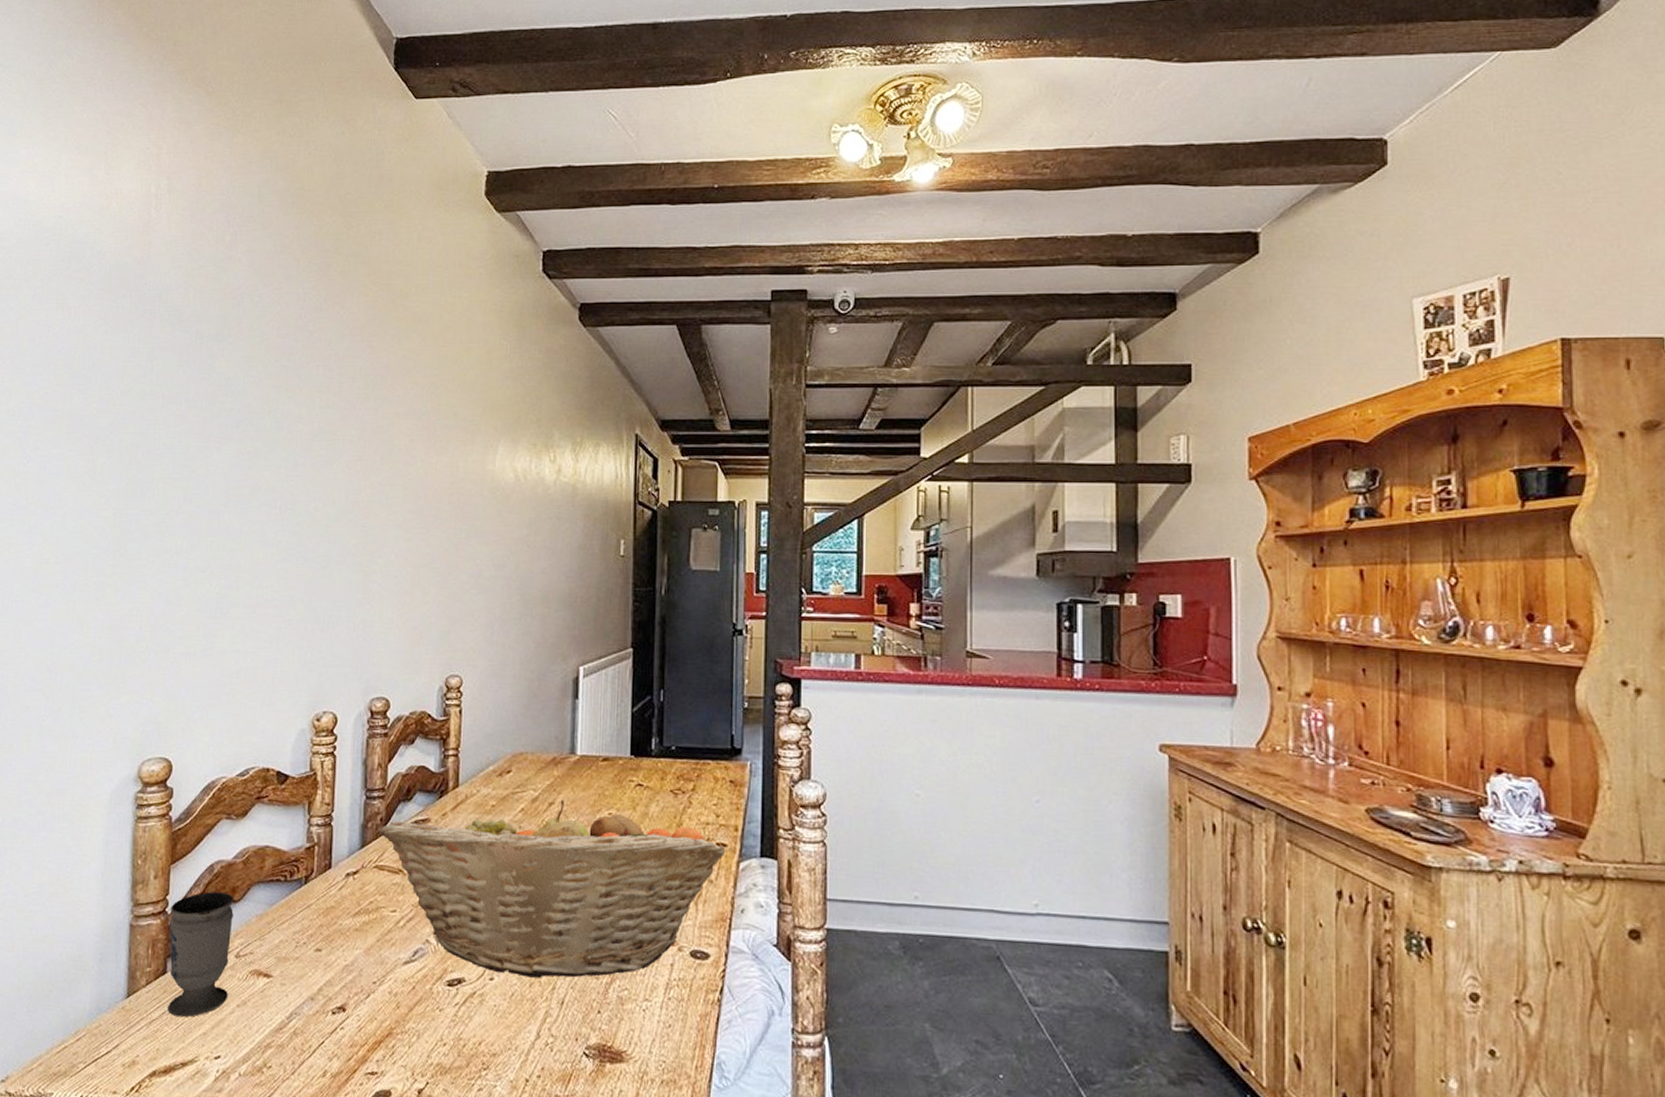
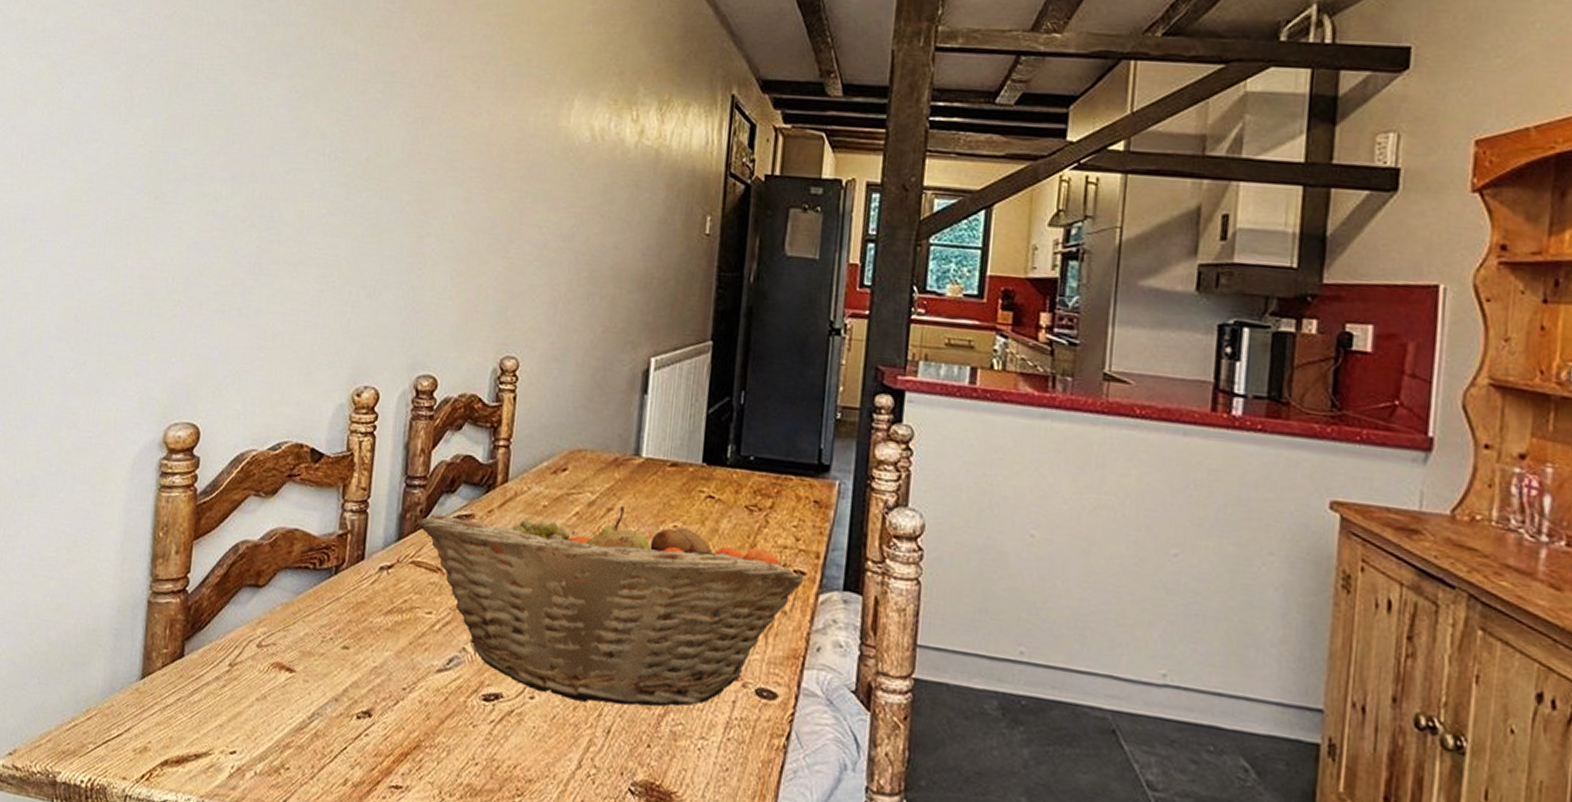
cup: present [168,891,234,1018] -> none [183,573,259,707]

